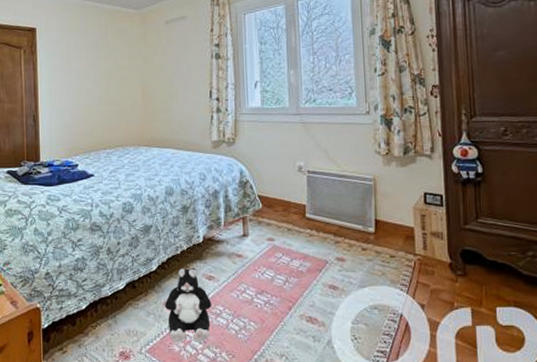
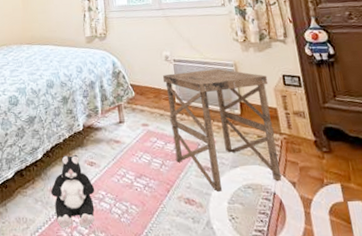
side table: none [295,183,411,312] -> present [163,68,282,193]

